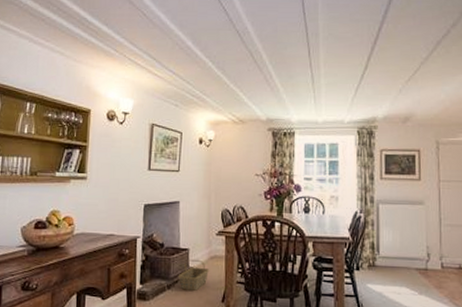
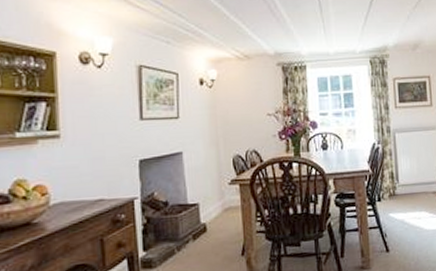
basket: present [178,259,210,292] -> none [188,213,225,250]

